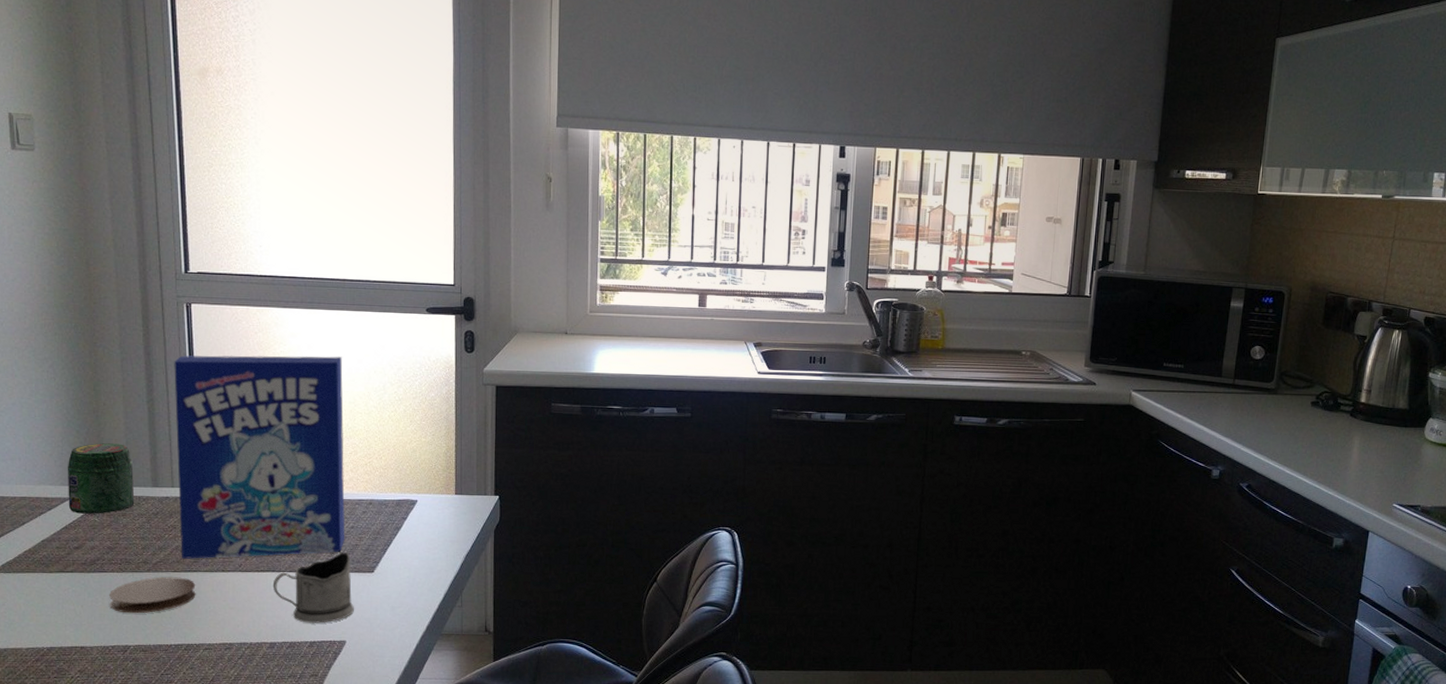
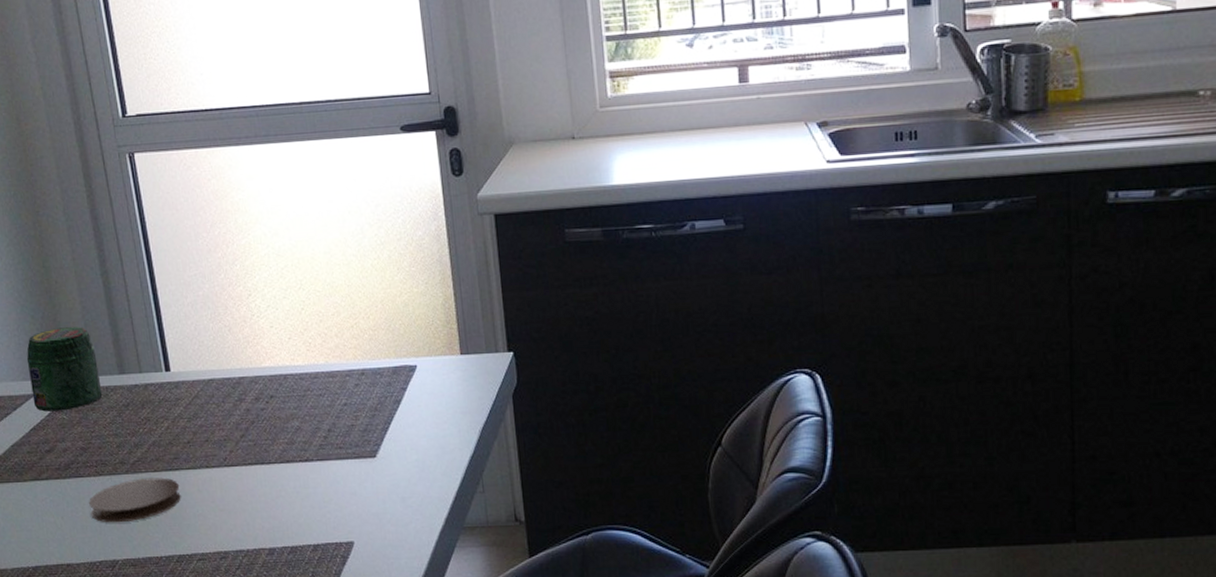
cereal box: present [174,355,345,559] -> none [124,198,338,456]
tea glass holder: present [272,552,354,623] -> none [263,435,359,523]

